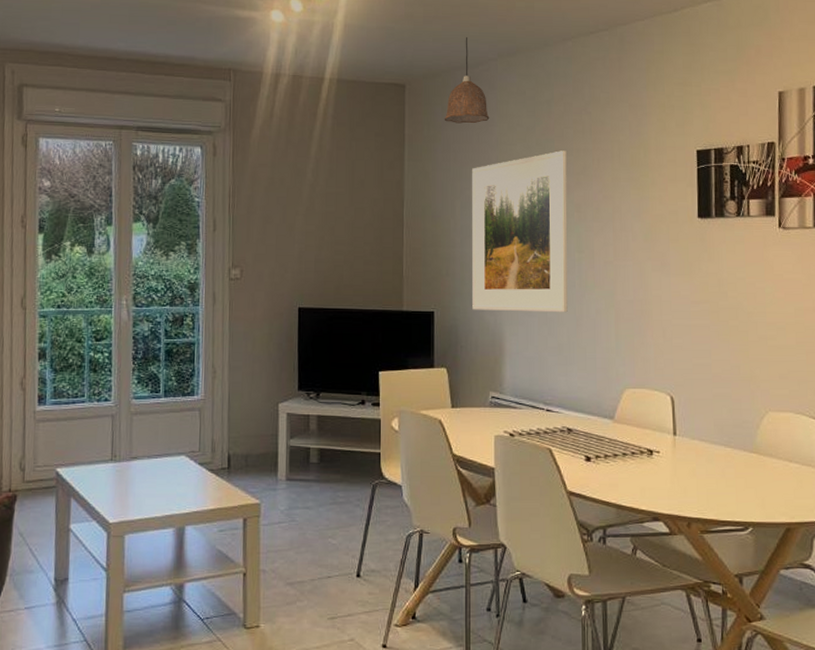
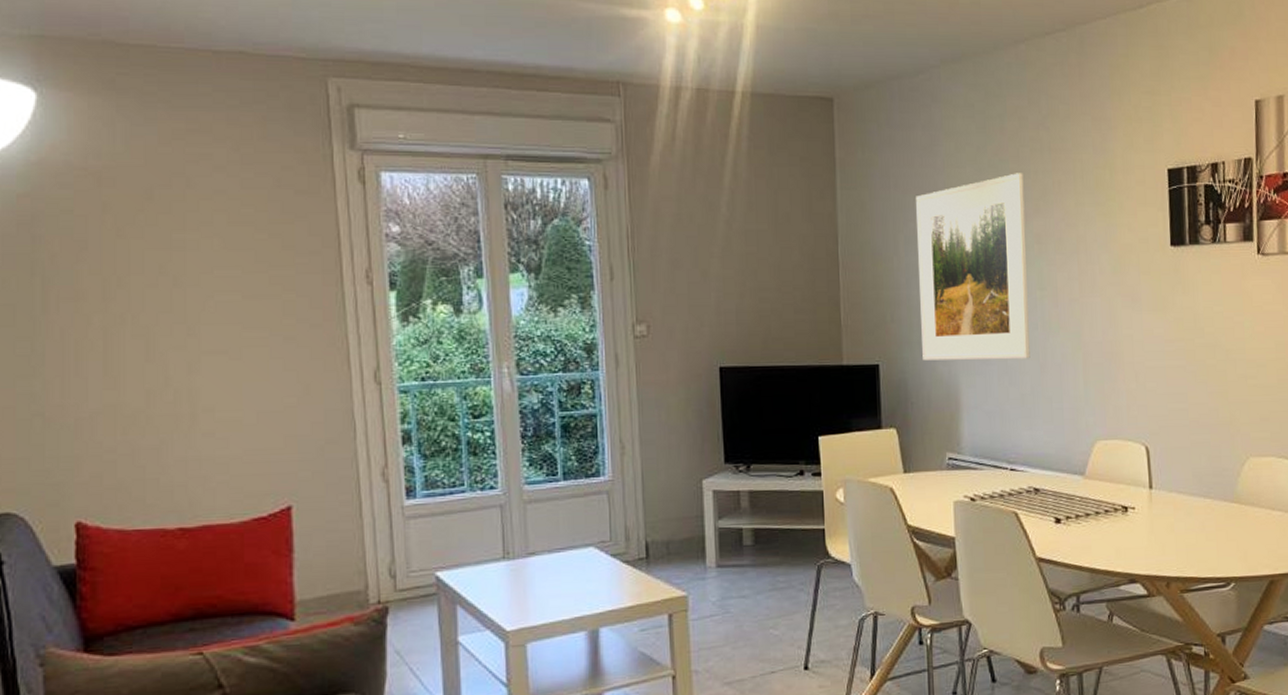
pendant lamp: present [444,37,490,124] -> none [880,40,934,144]

